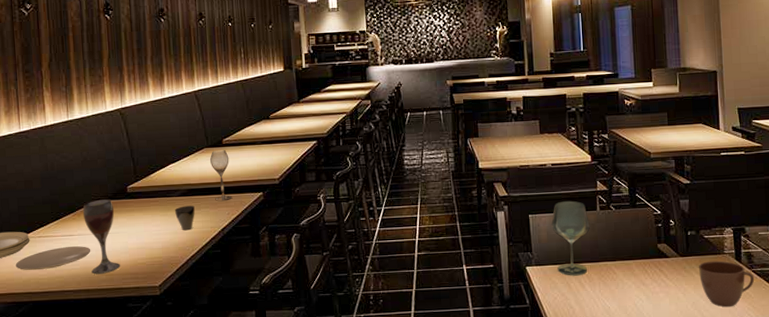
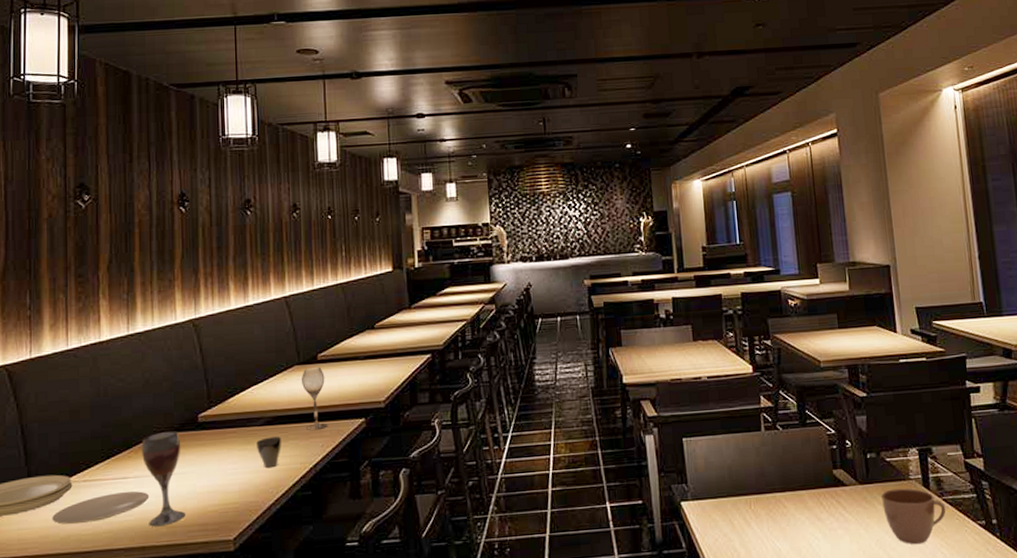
wine glass: present [551,201,590,276] -> none [709,420,754,512]

